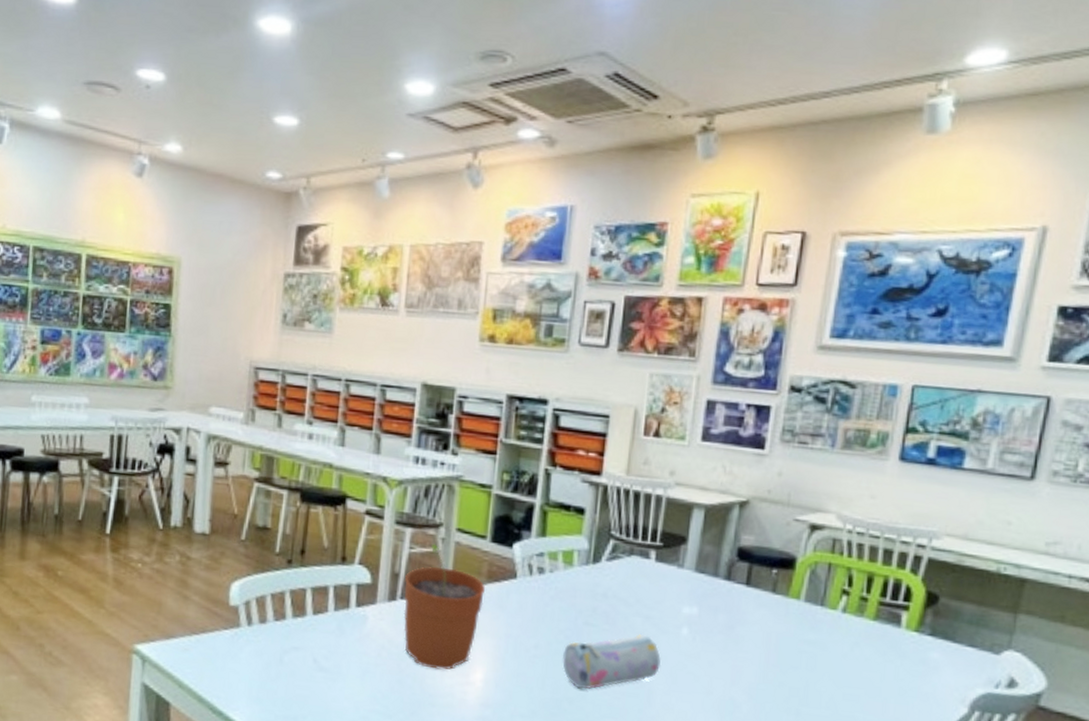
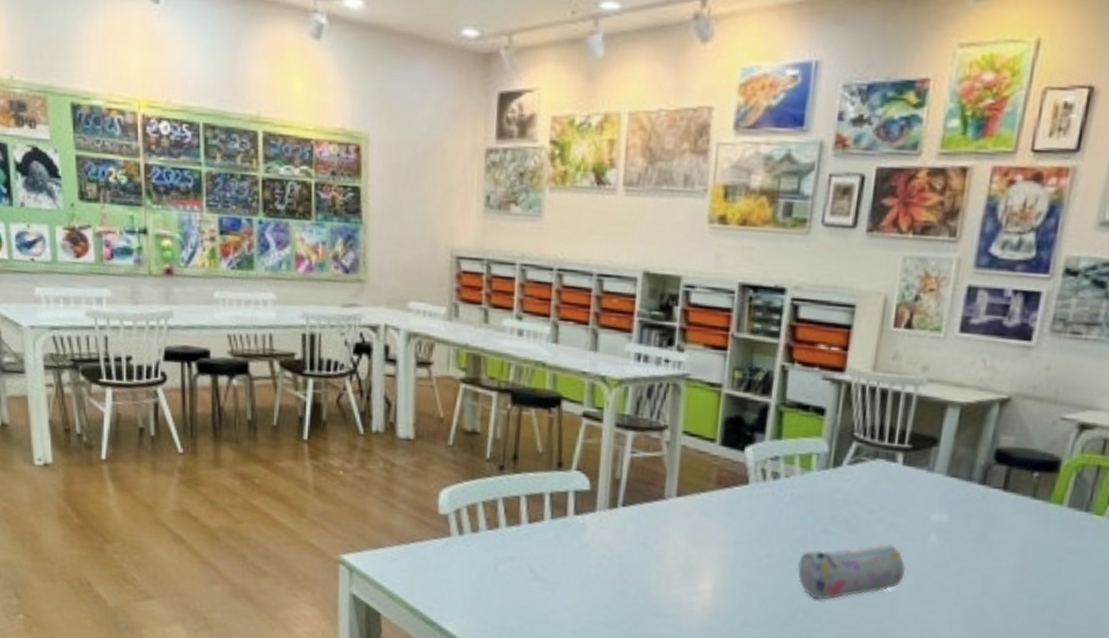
plant pot: present [403,544,485,670] -> none [625,448,714,580]

